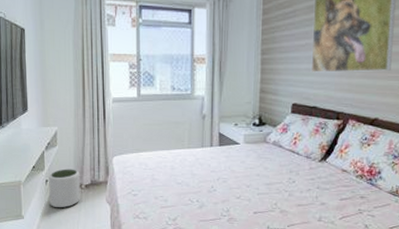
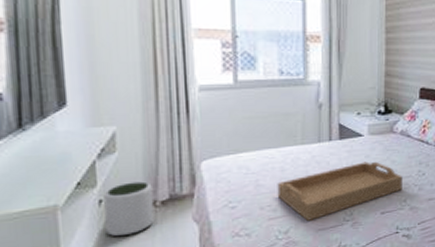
serving tray: none [168,166,274,212] -> present [277,161,403,221]

